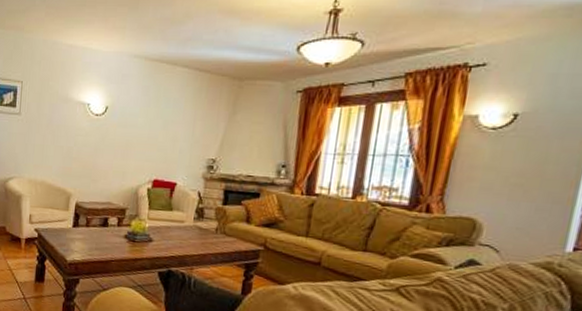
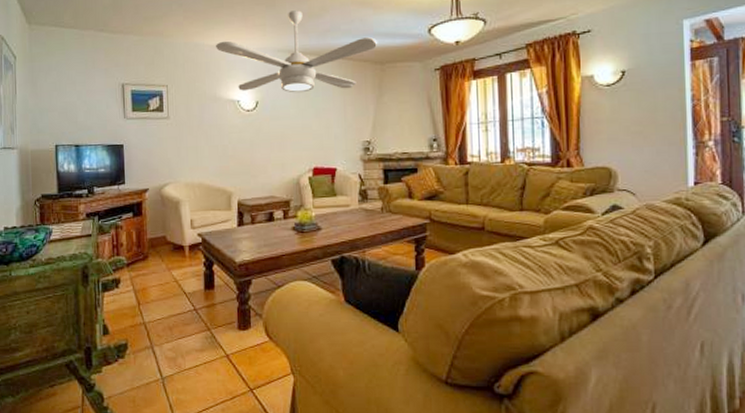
ceiling fan: none [72,15,240,103] -> present [215,10,378,93]

